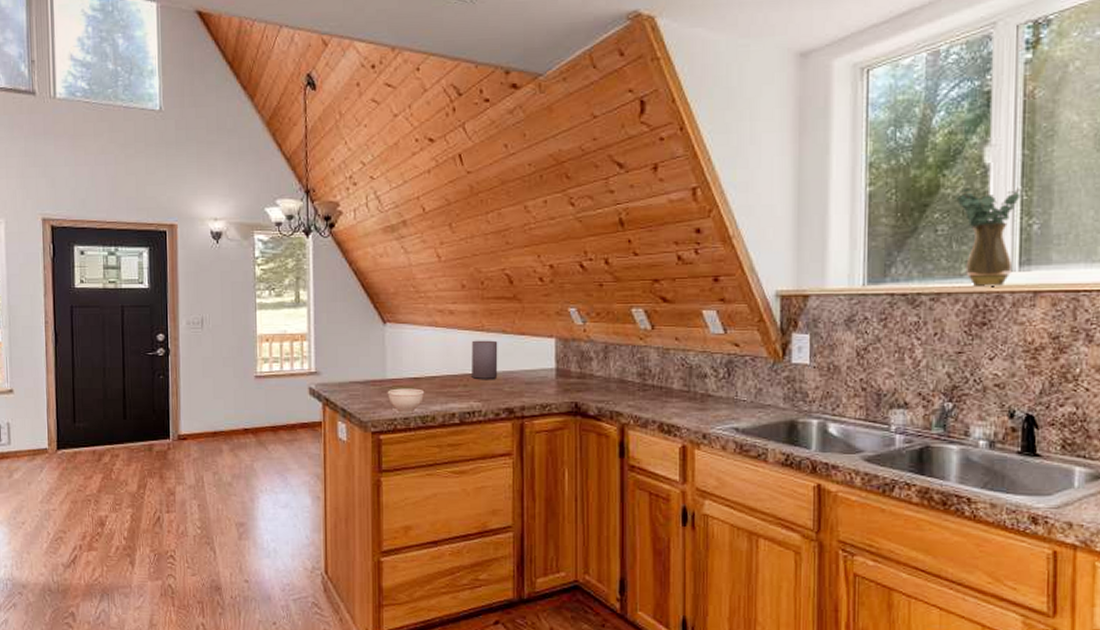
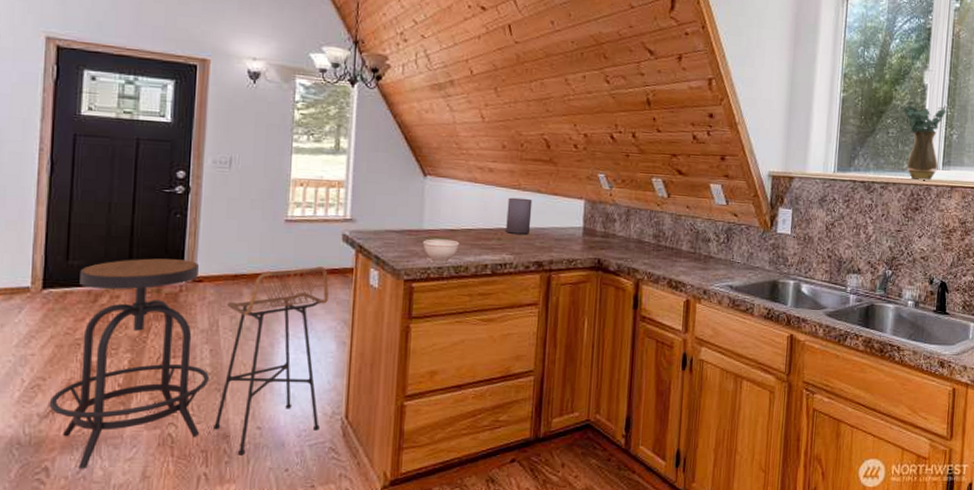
bar stool: none [70,418,200,615] -> present [49,258,210,469]
bar stool: none [207,421,301,608] -> present [213,266,329,456]

